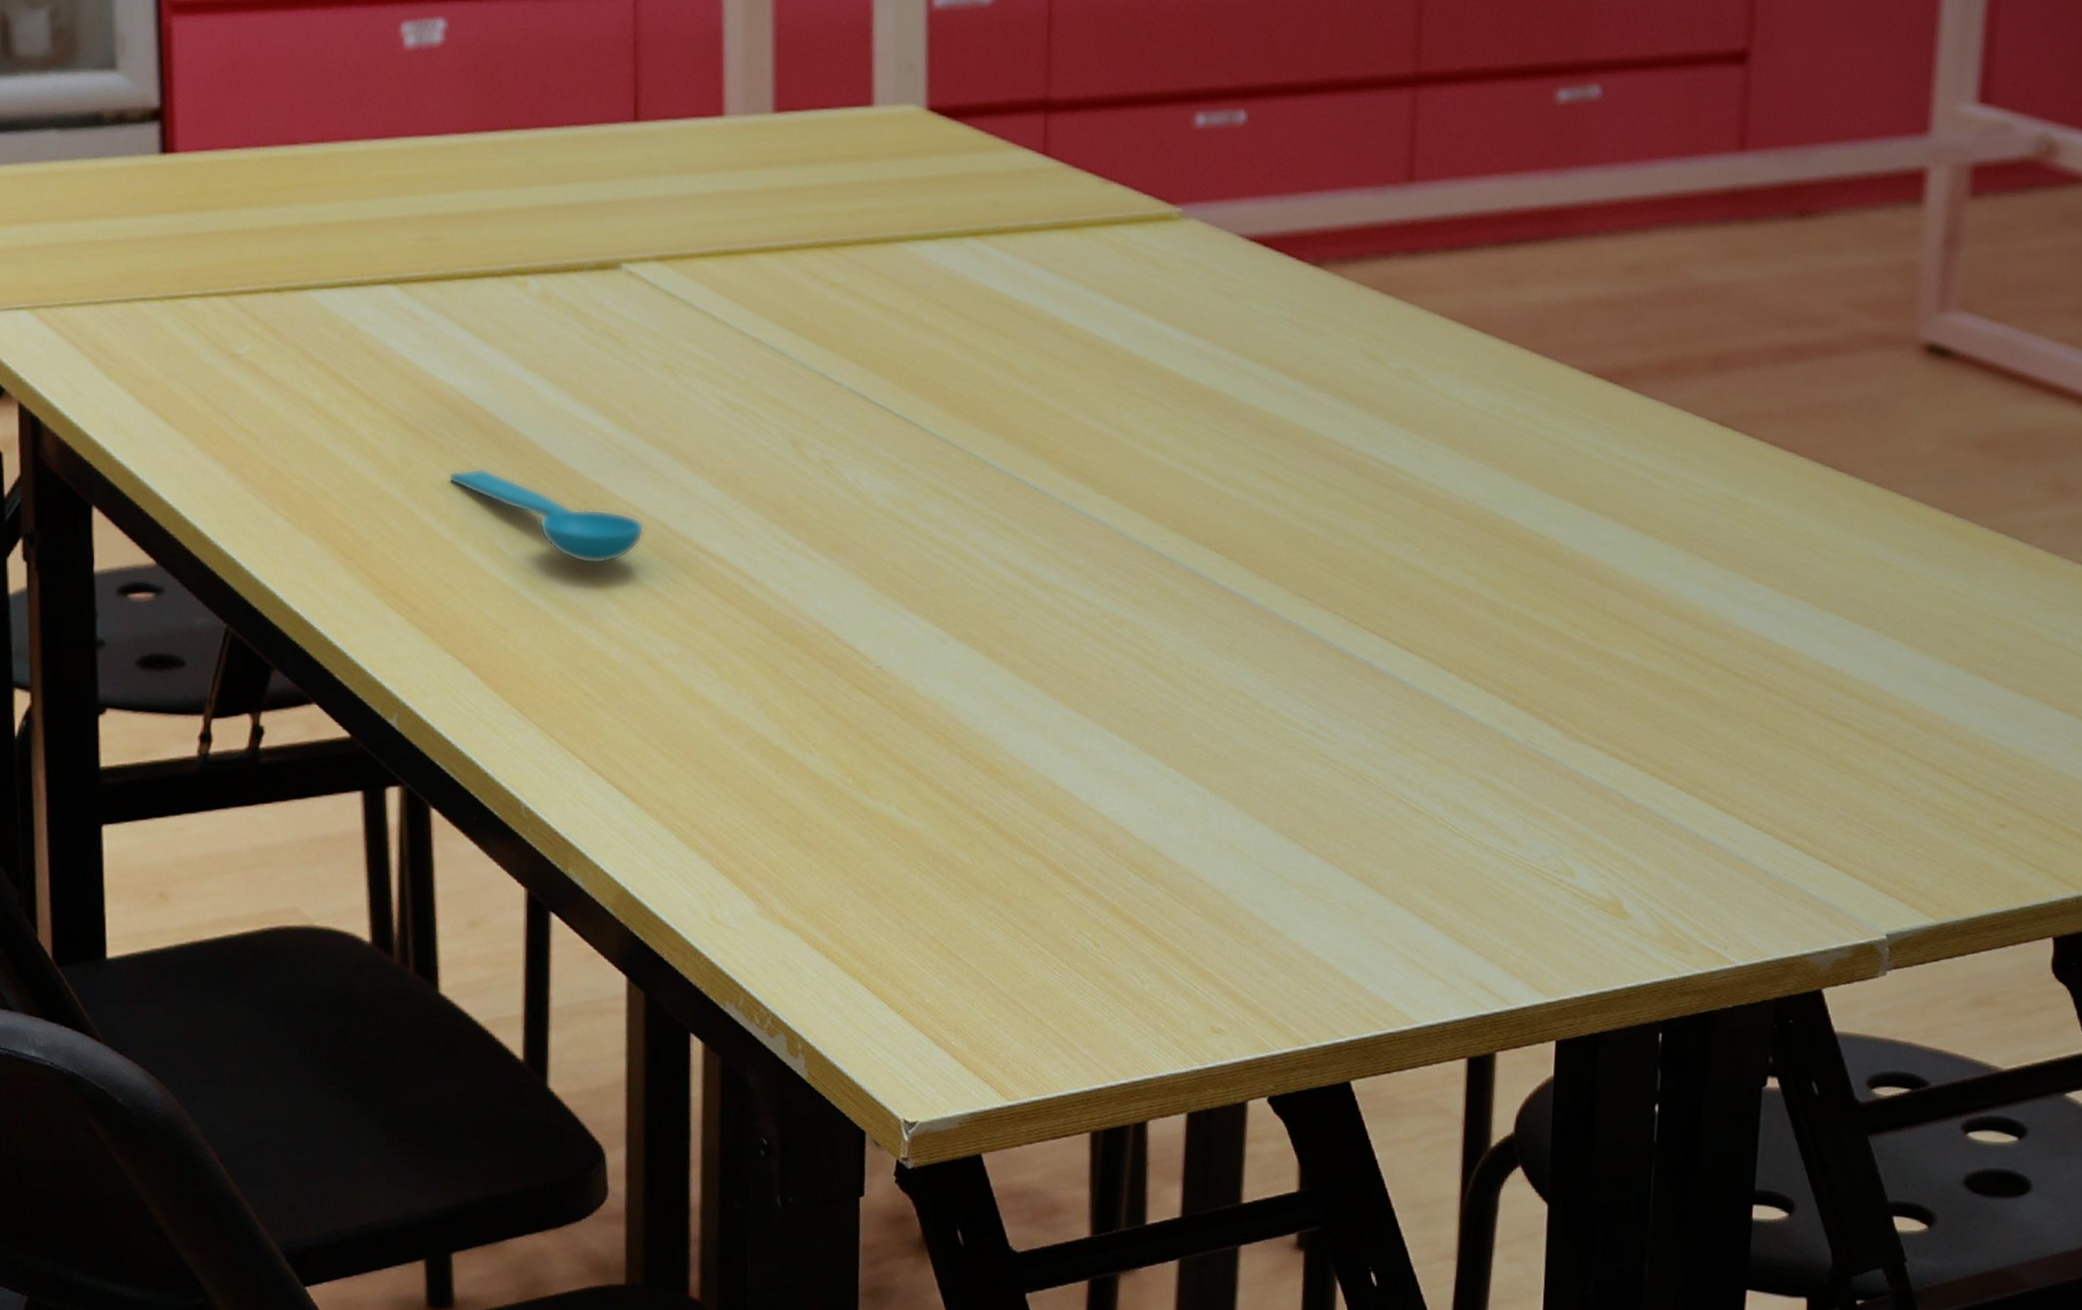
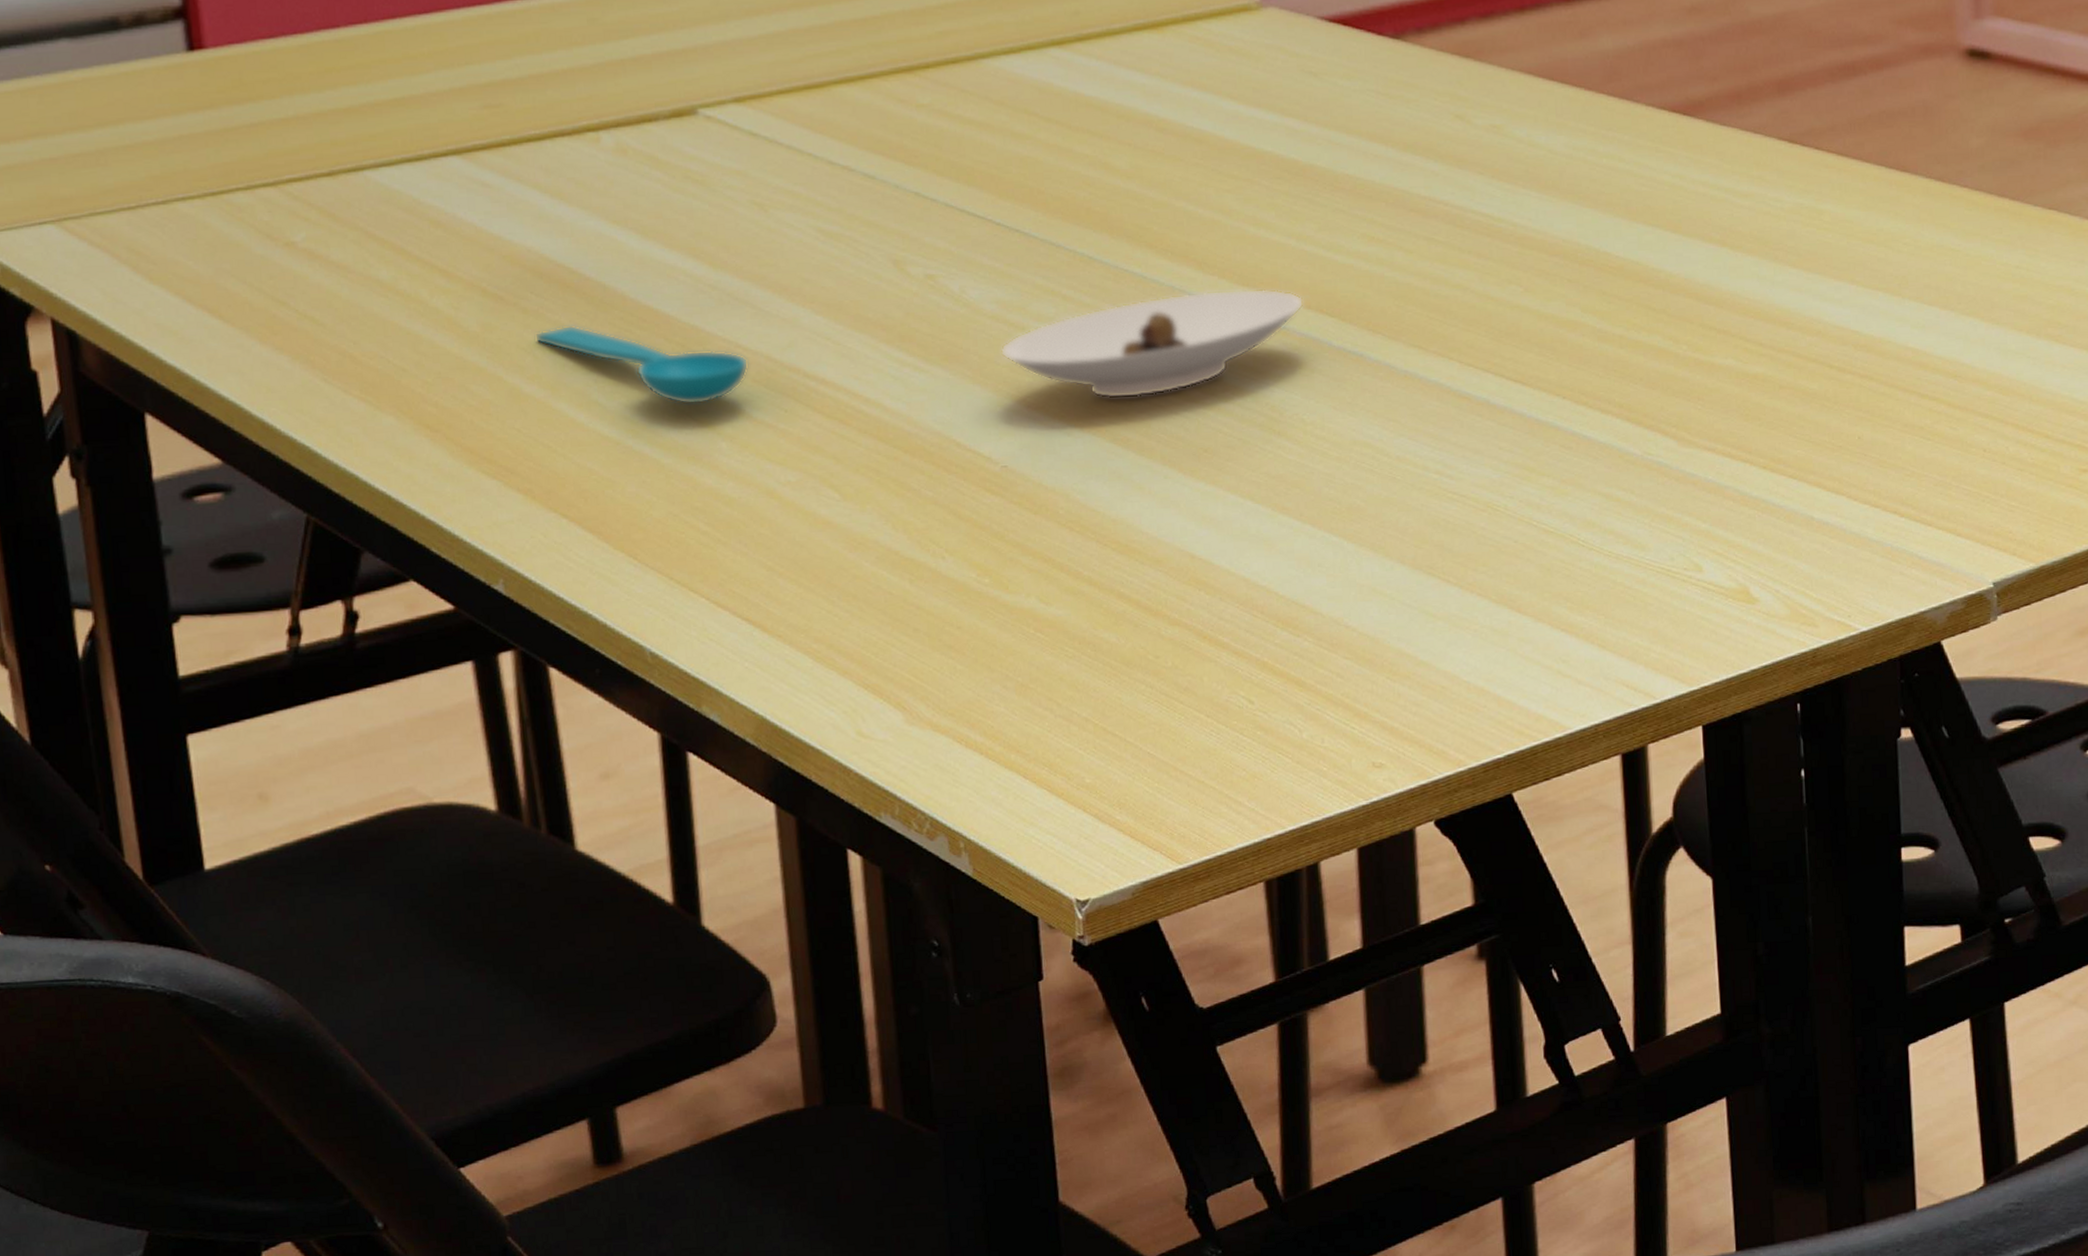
saucer: none [886,510,1193,613] -> present [1000,288,1304,399]

